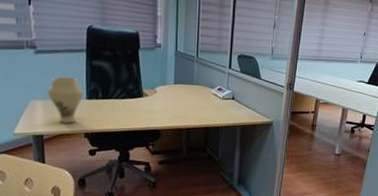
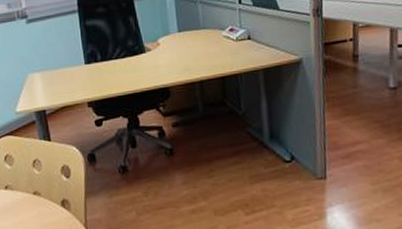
vase: present [47,76,84,124] -> none [44,42,82,95]

